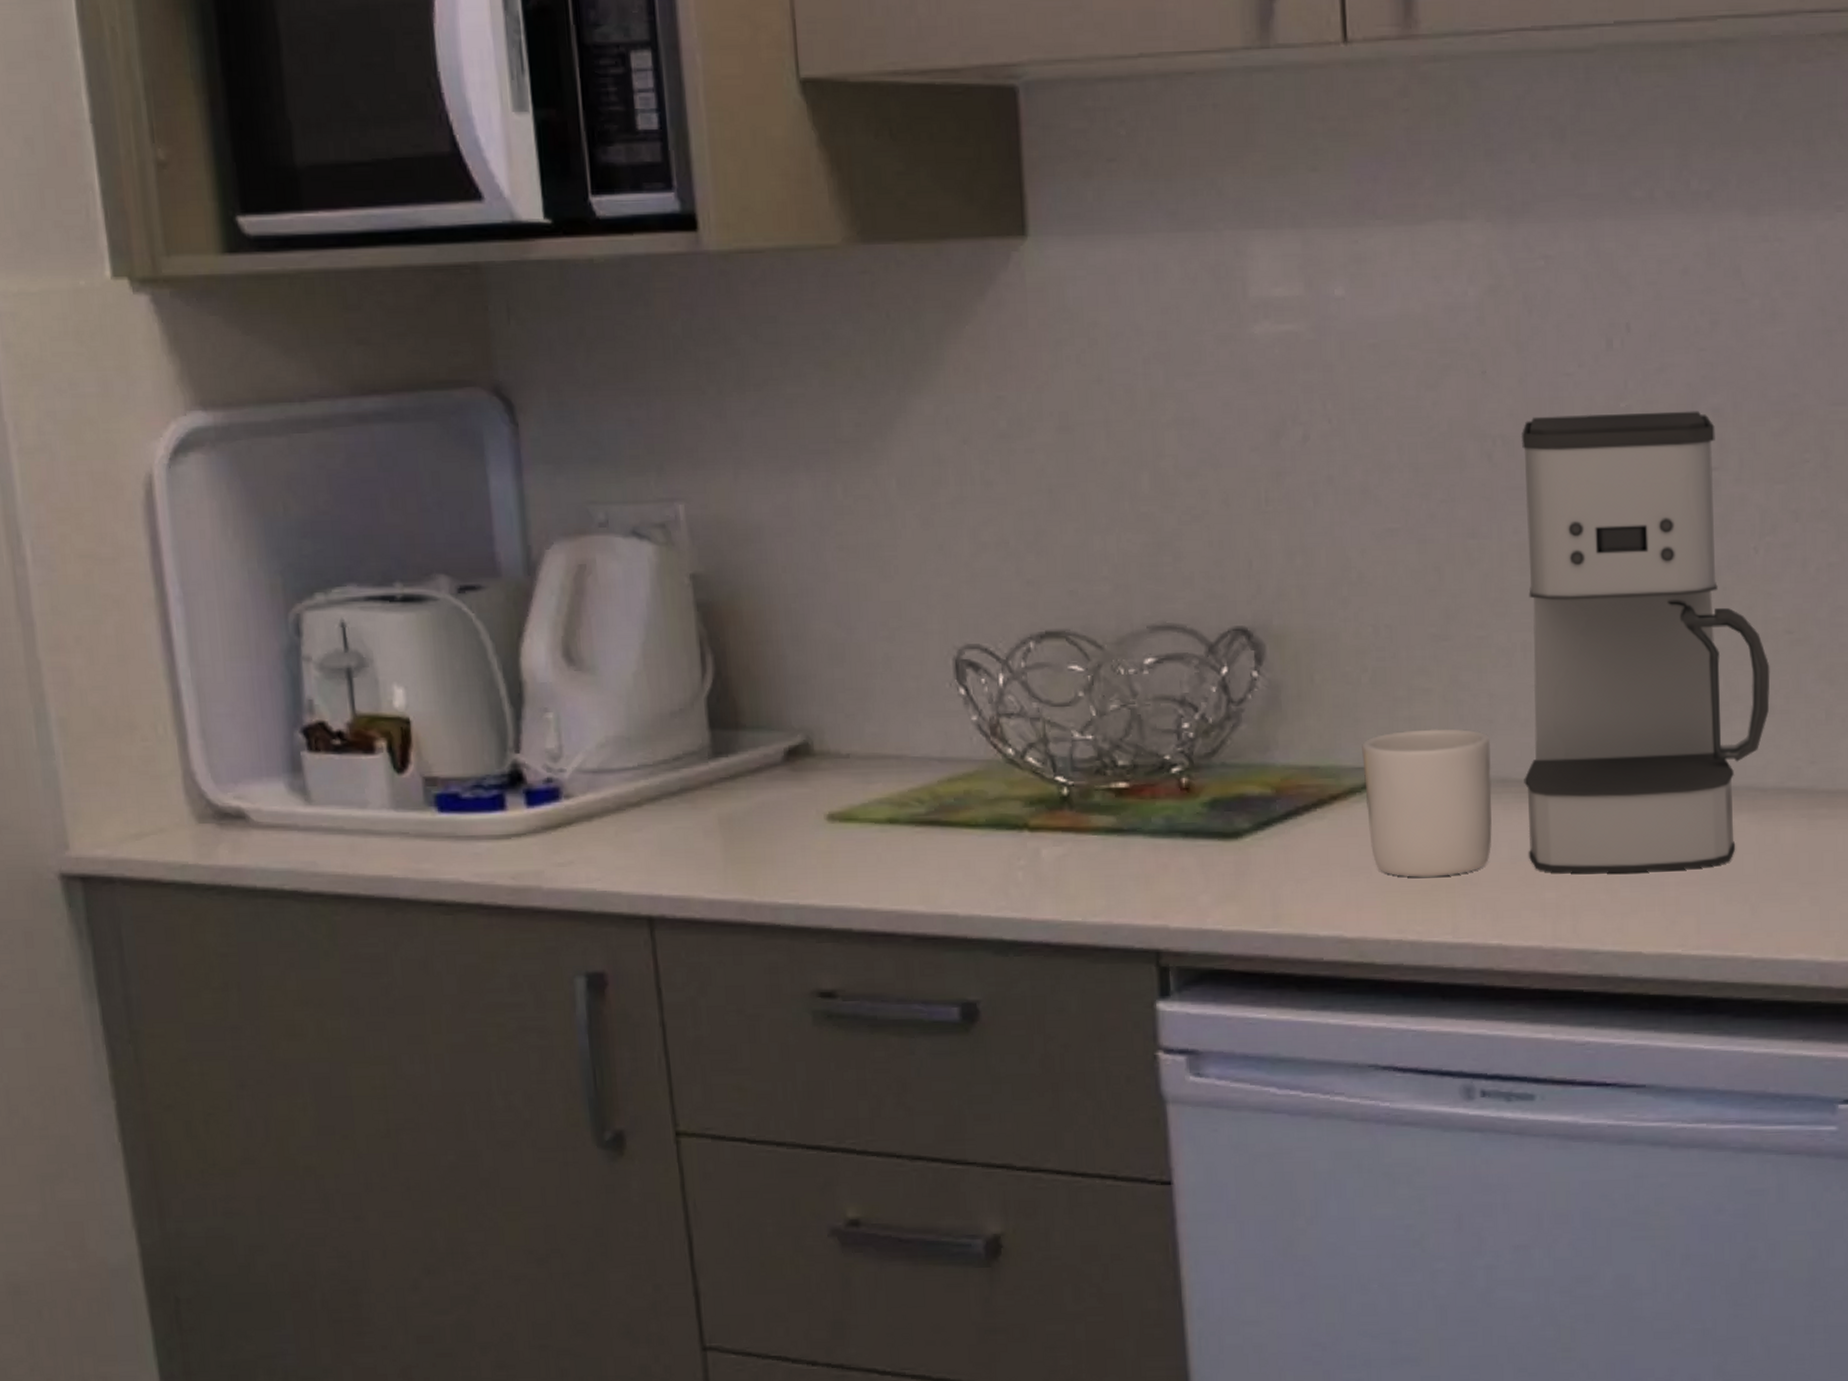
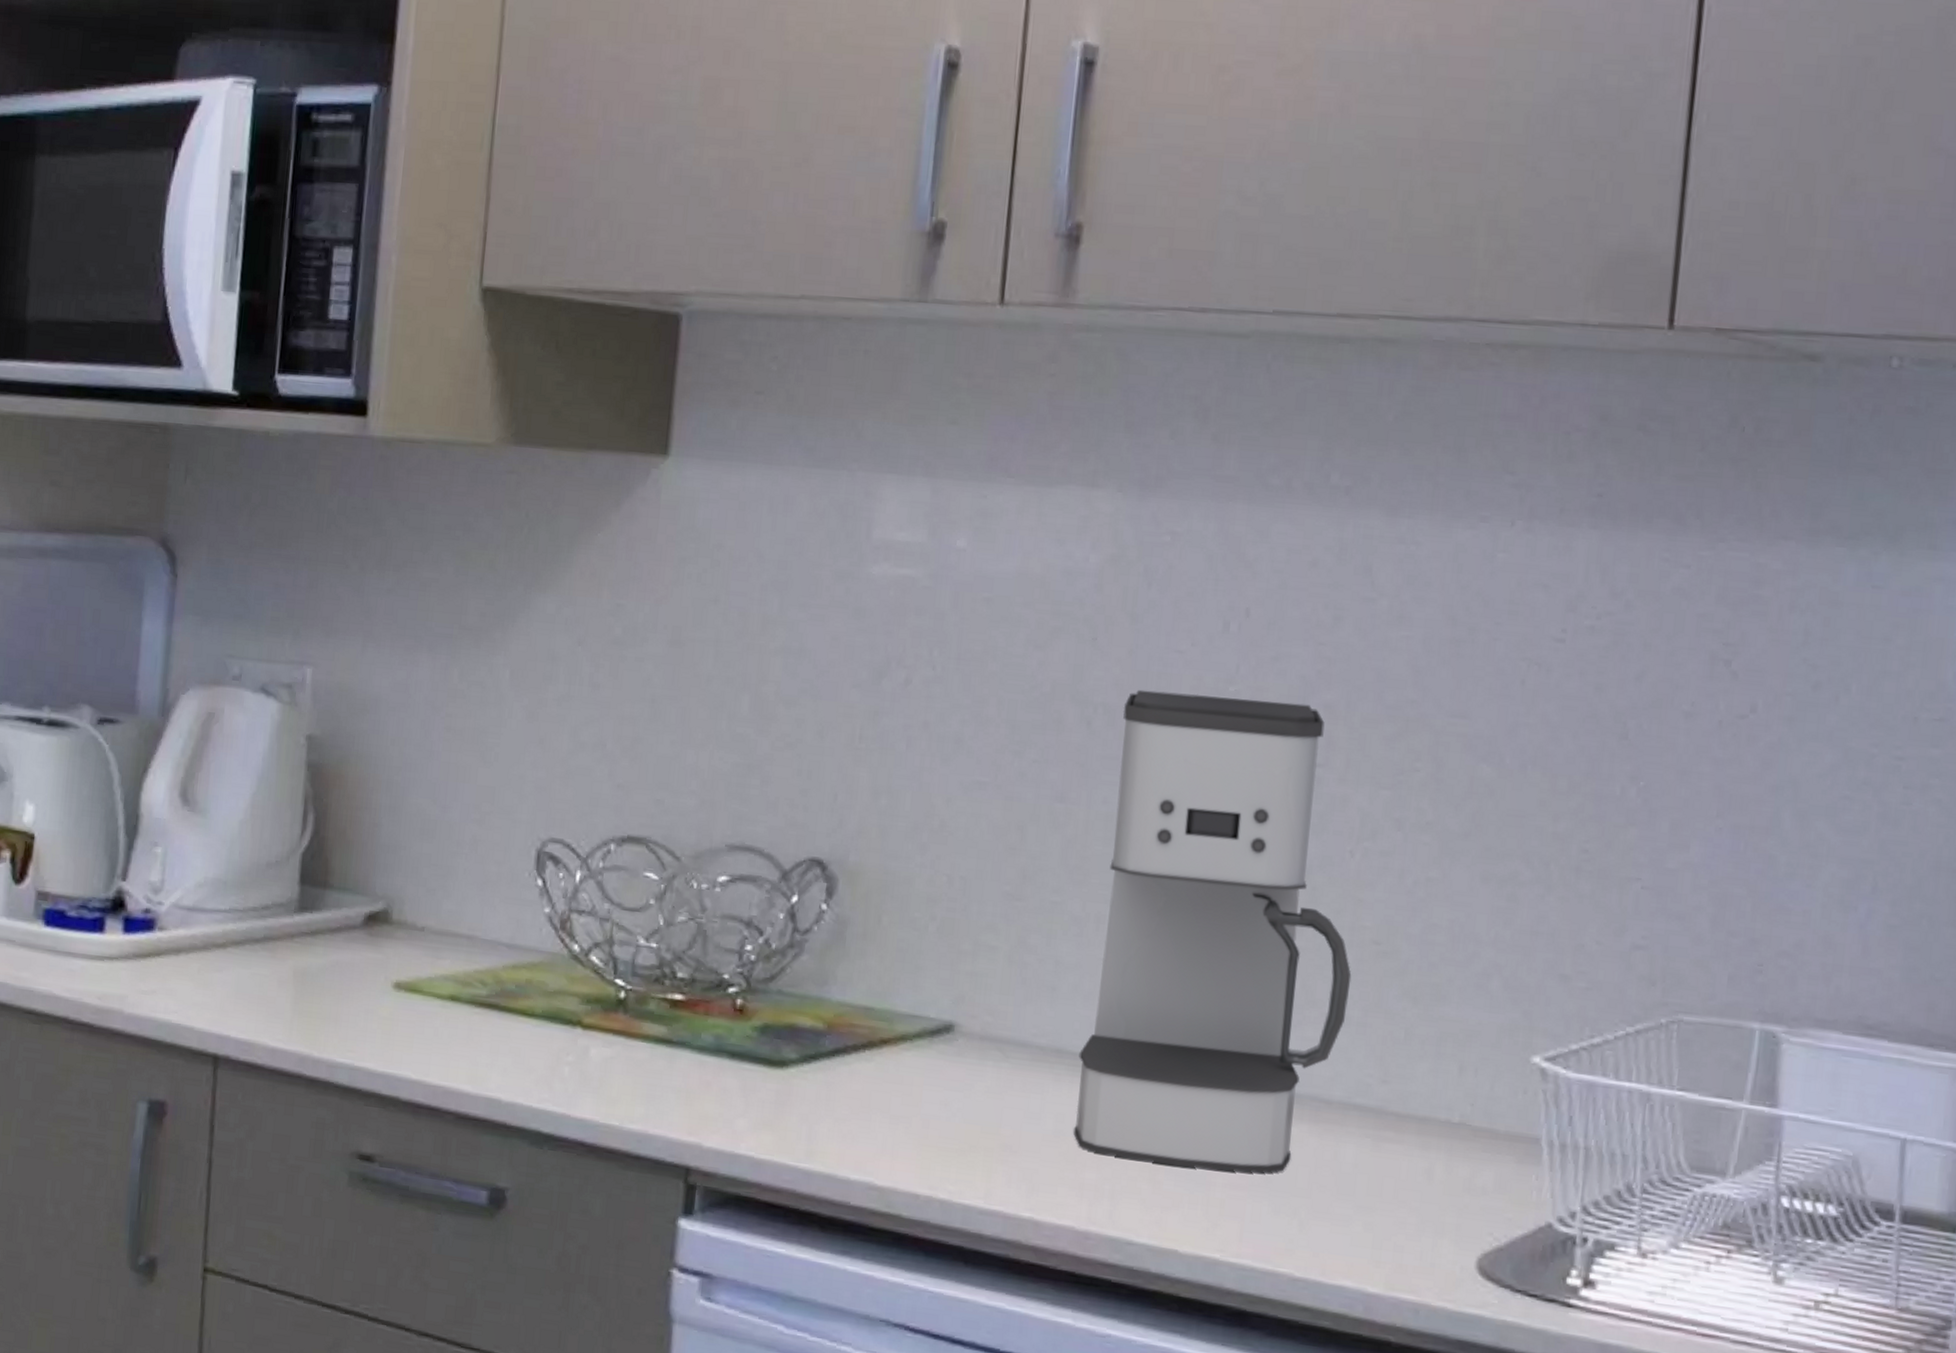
mug: present [1362,728,1492,877] -> none [914,985,1050,1139]

